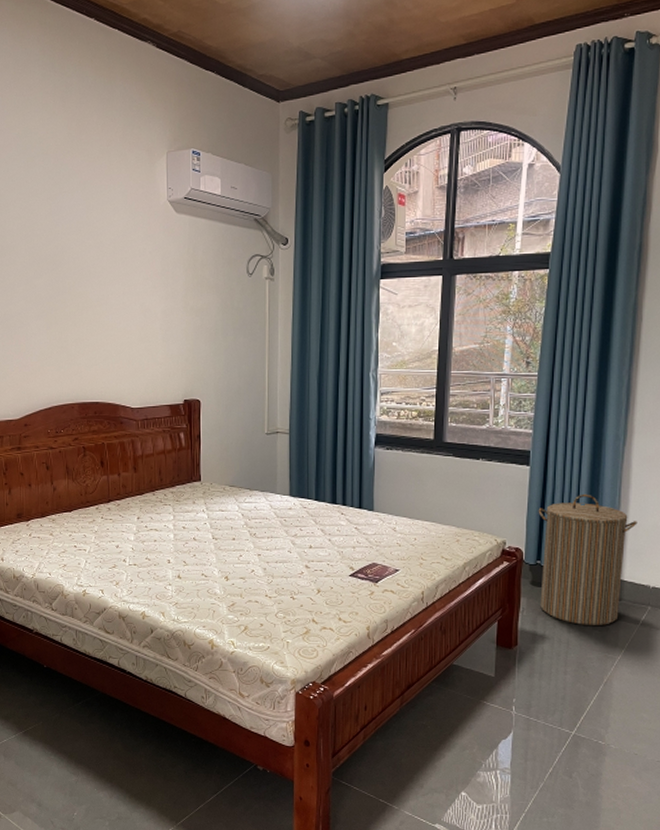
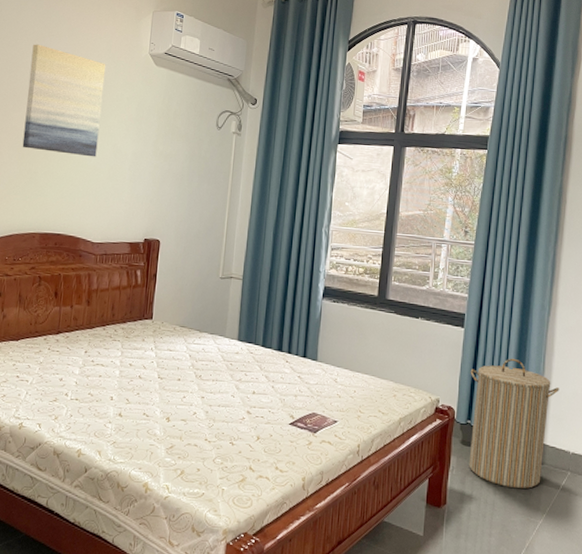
wall art: none [46,203,125,319] -> present [22,44,106,157]

